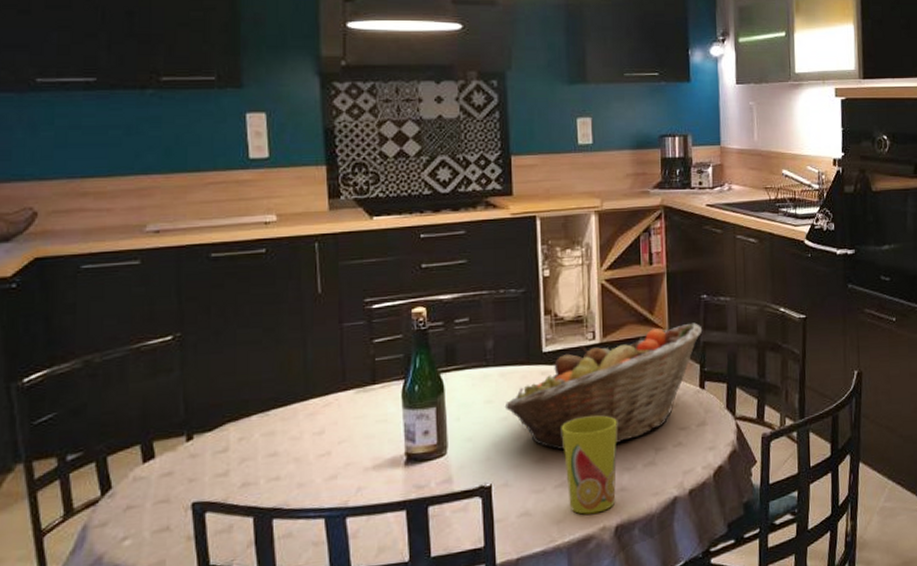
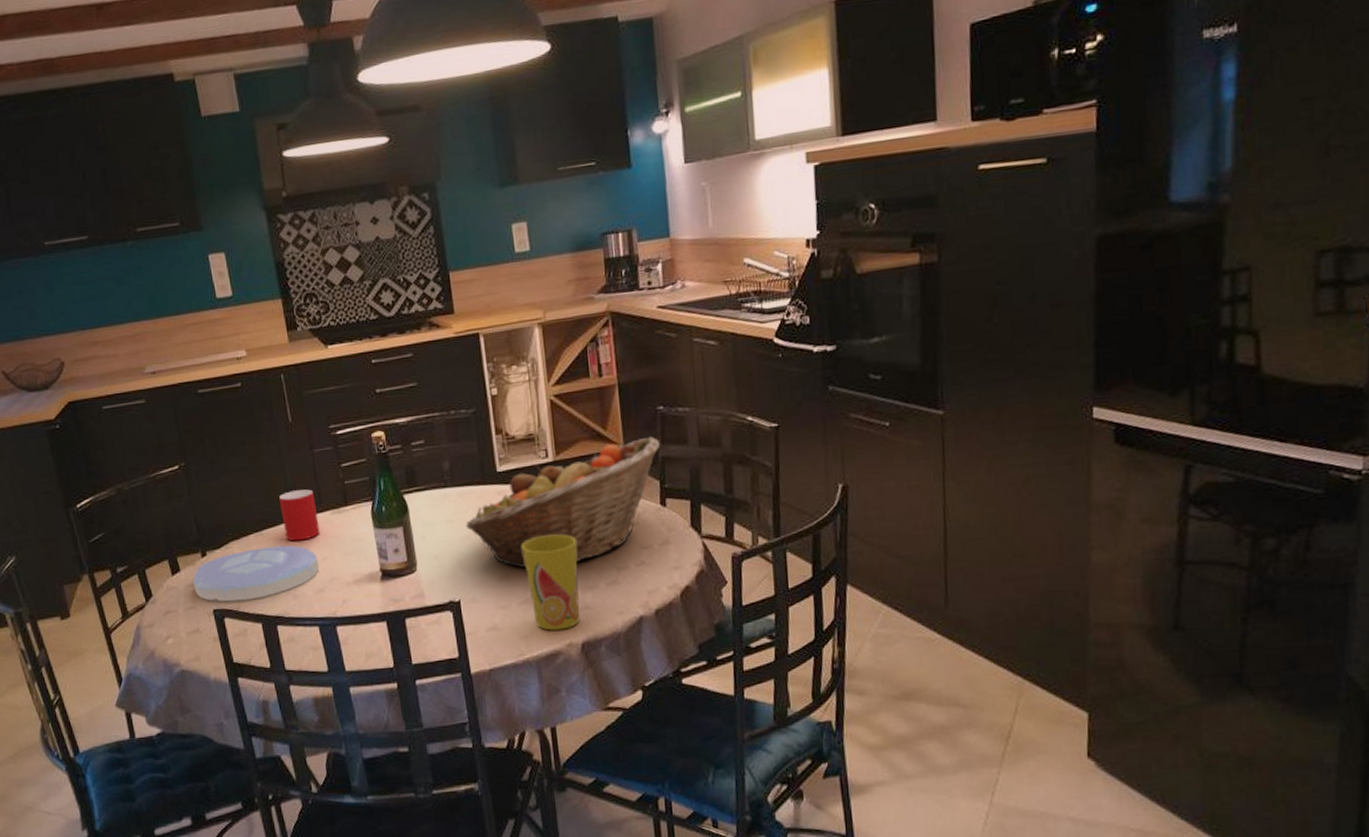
plate: none [170,427,333,493] -> present [192,545,319,602]
cup: none [295,366,340,423] -> present [279,489,320,541]

